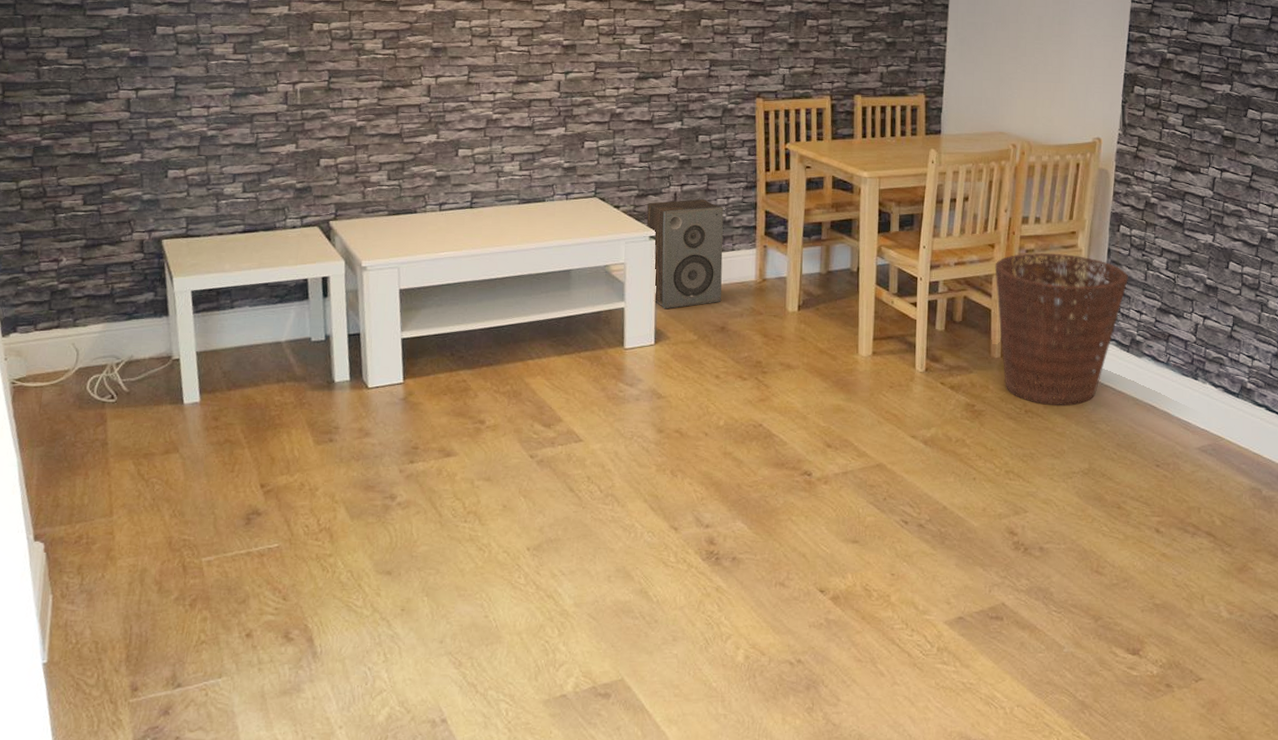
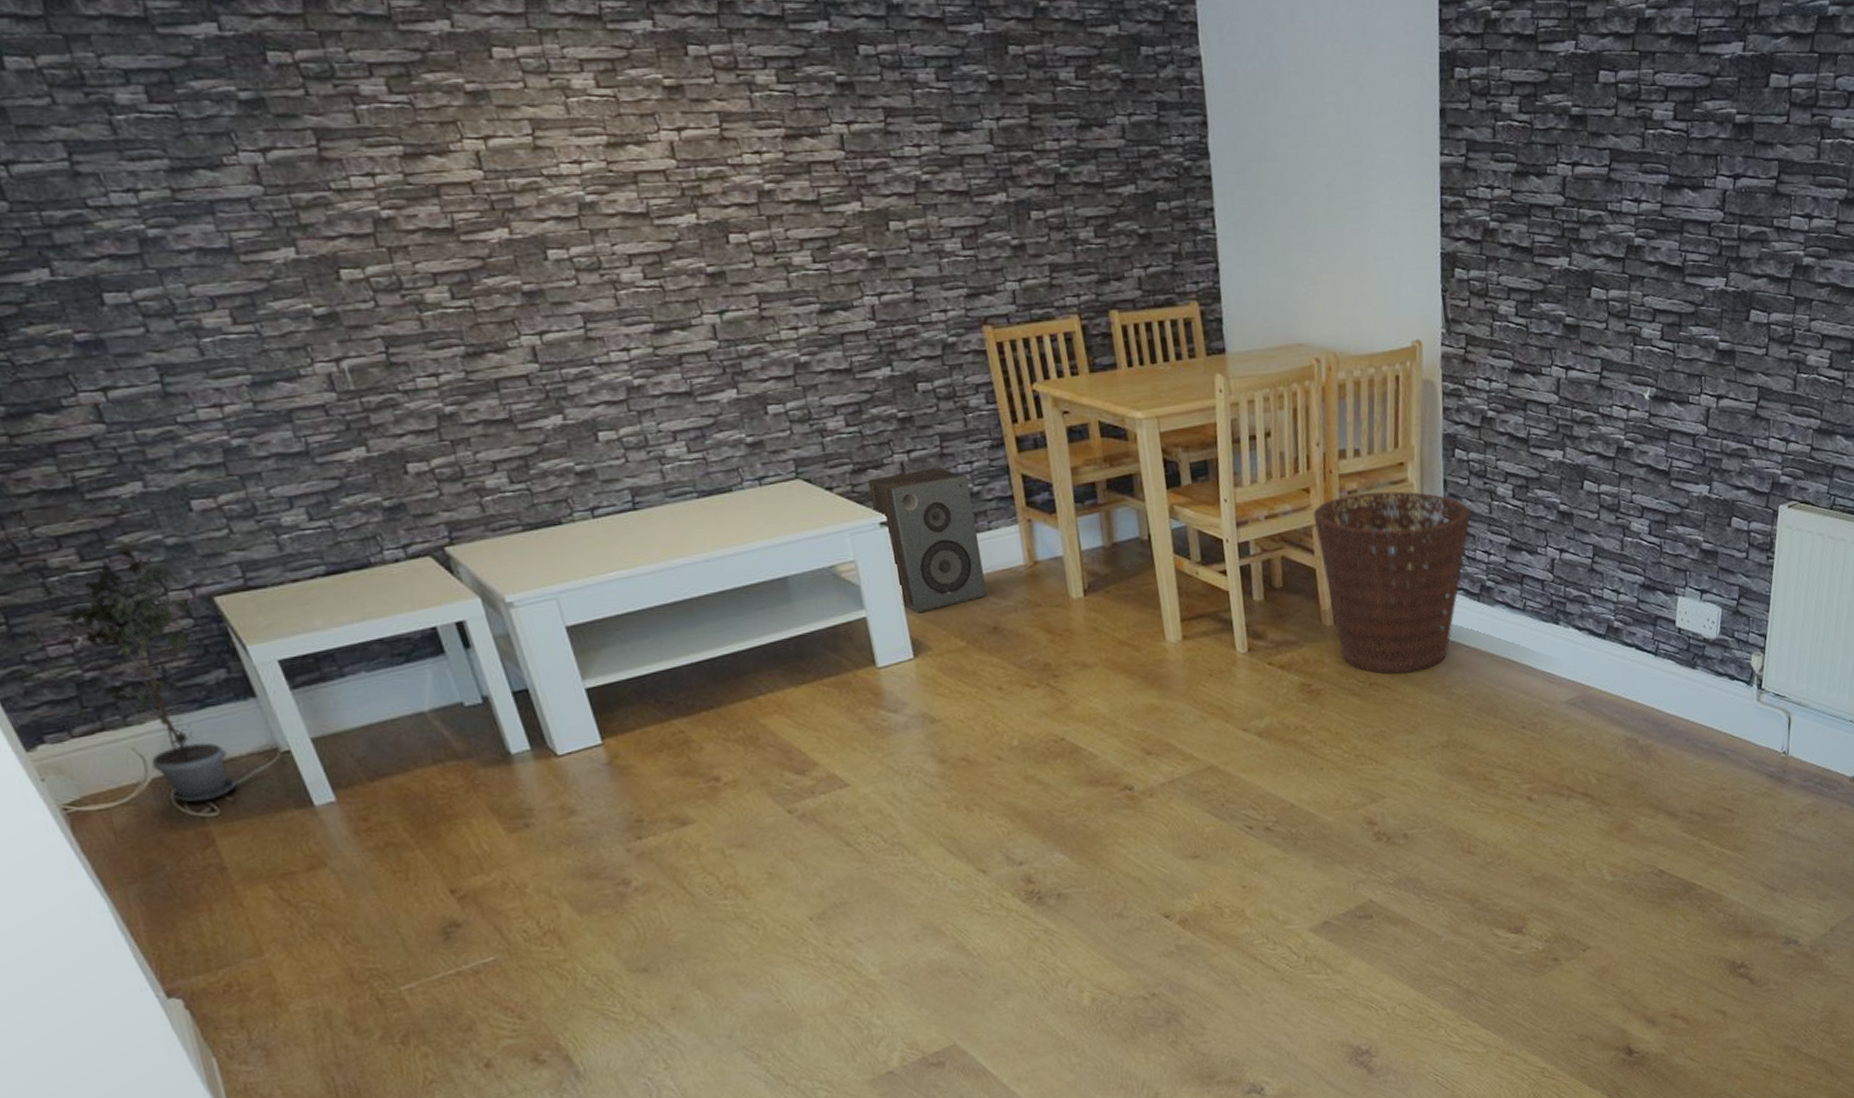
potted plant: none [49,199,148,390] -> present [55,548,237,803]

